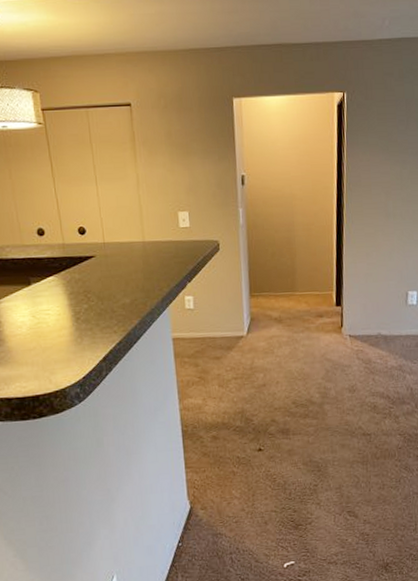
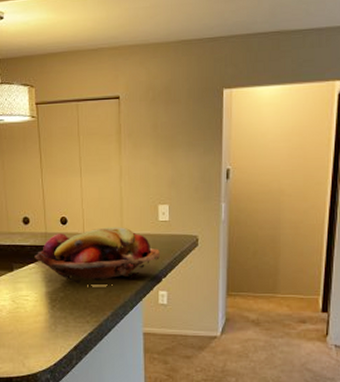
fruit basket: none [53,235,184,294] -> present [34,227,161,283]

